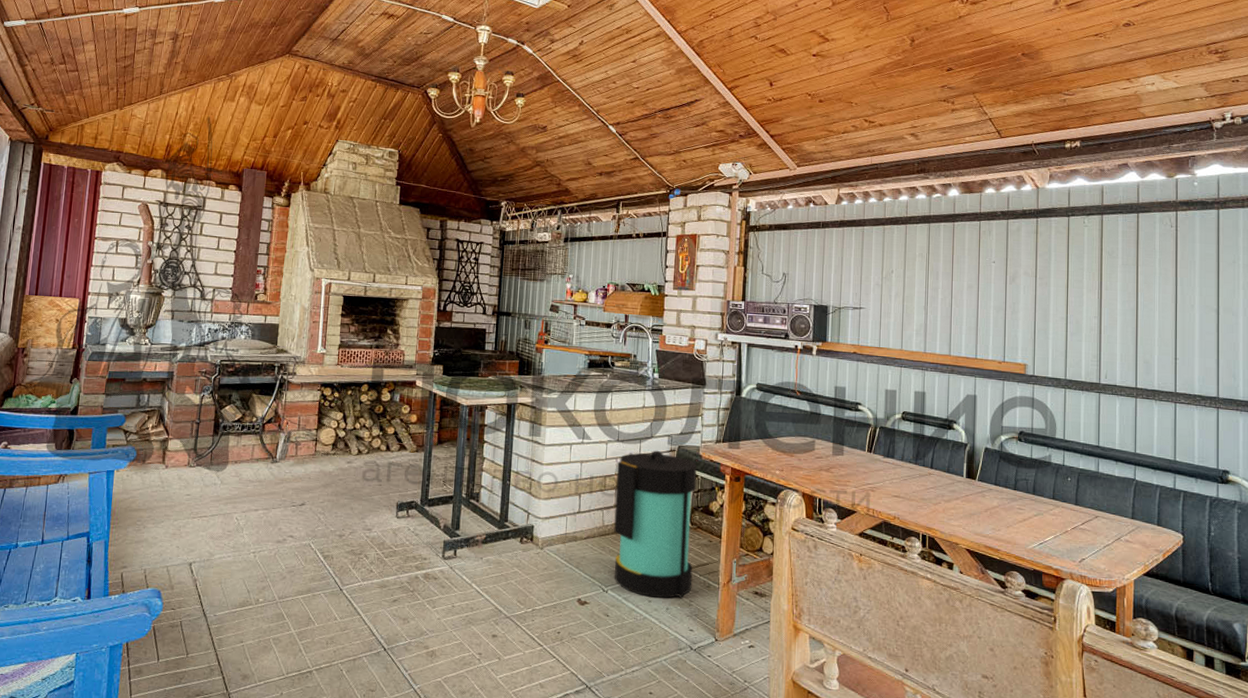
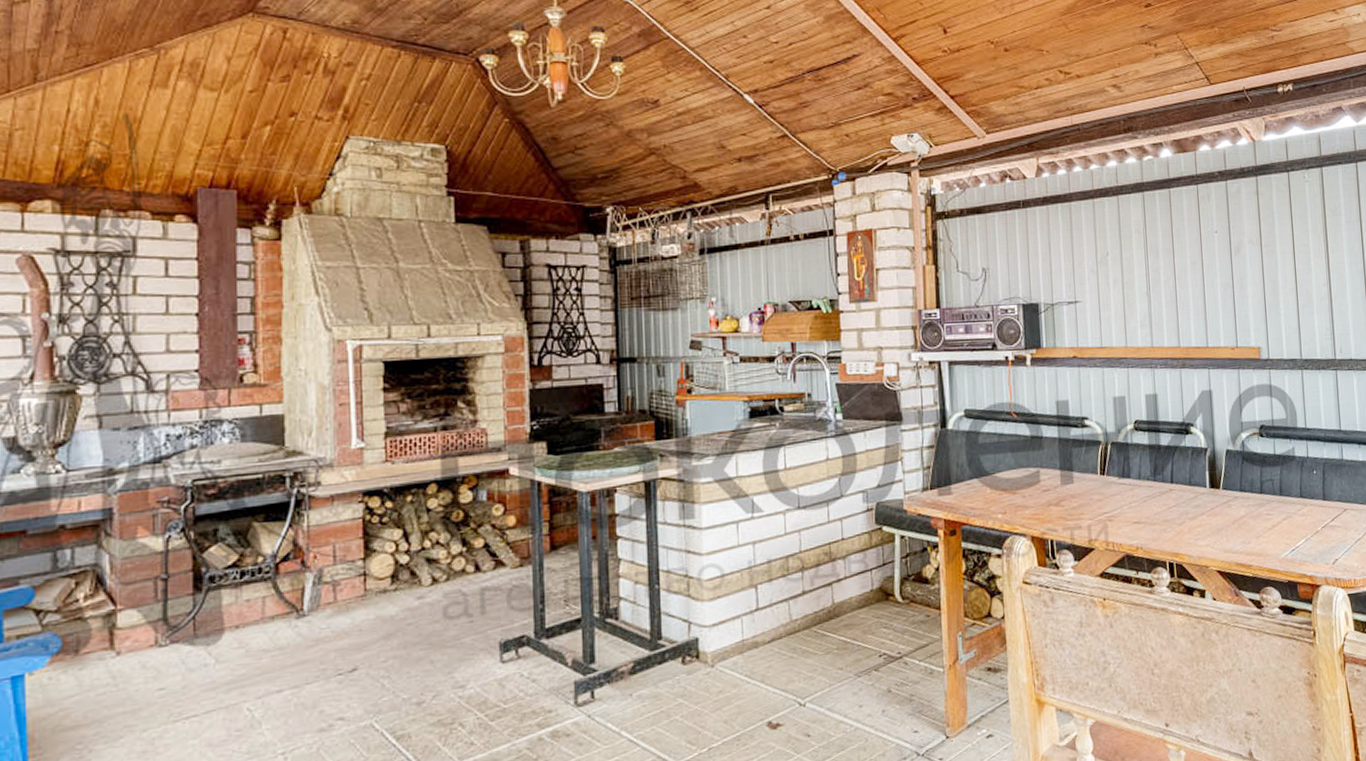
lantern: present [614,451,697,598] -> none [800,513,911,701]

